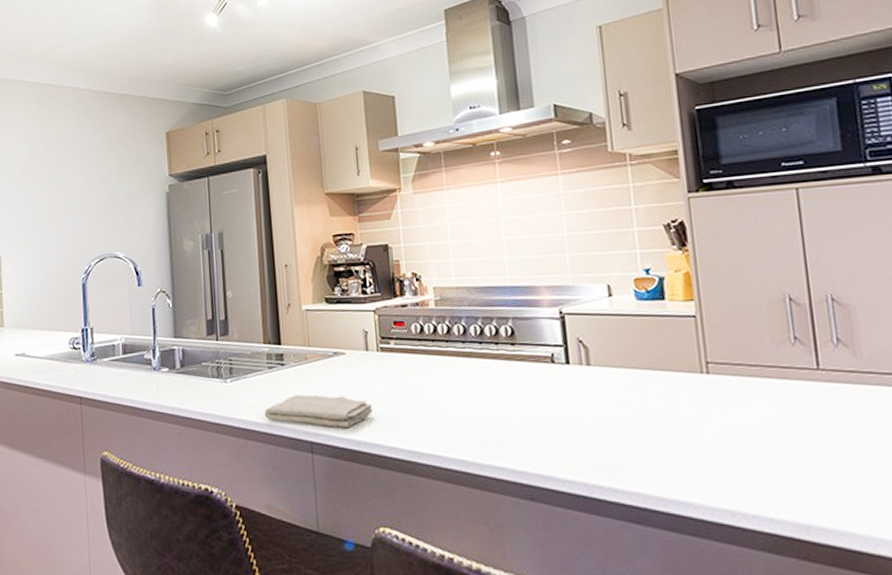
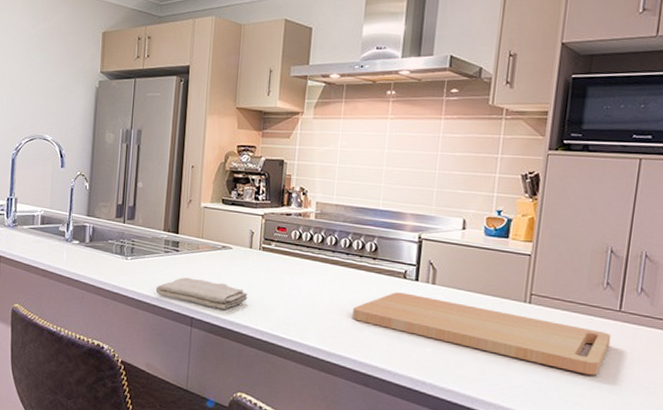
cutting board: none [499,380,817,453] -> present [352,292,611,376]

